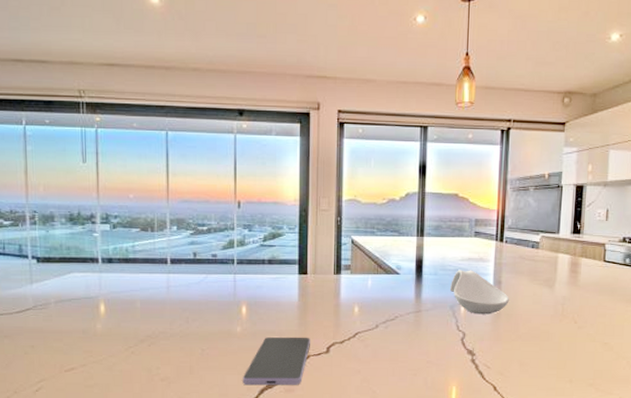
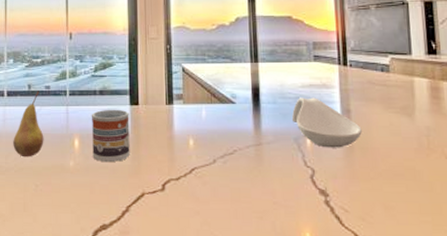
fruit: none [178,259,211,324] -> present [13,91,44,158]
smartphone: present [242,337,310,386] -> none [76,172,145,227]
cup: none [259,278,298,327] -> present [91,109,130,162]

